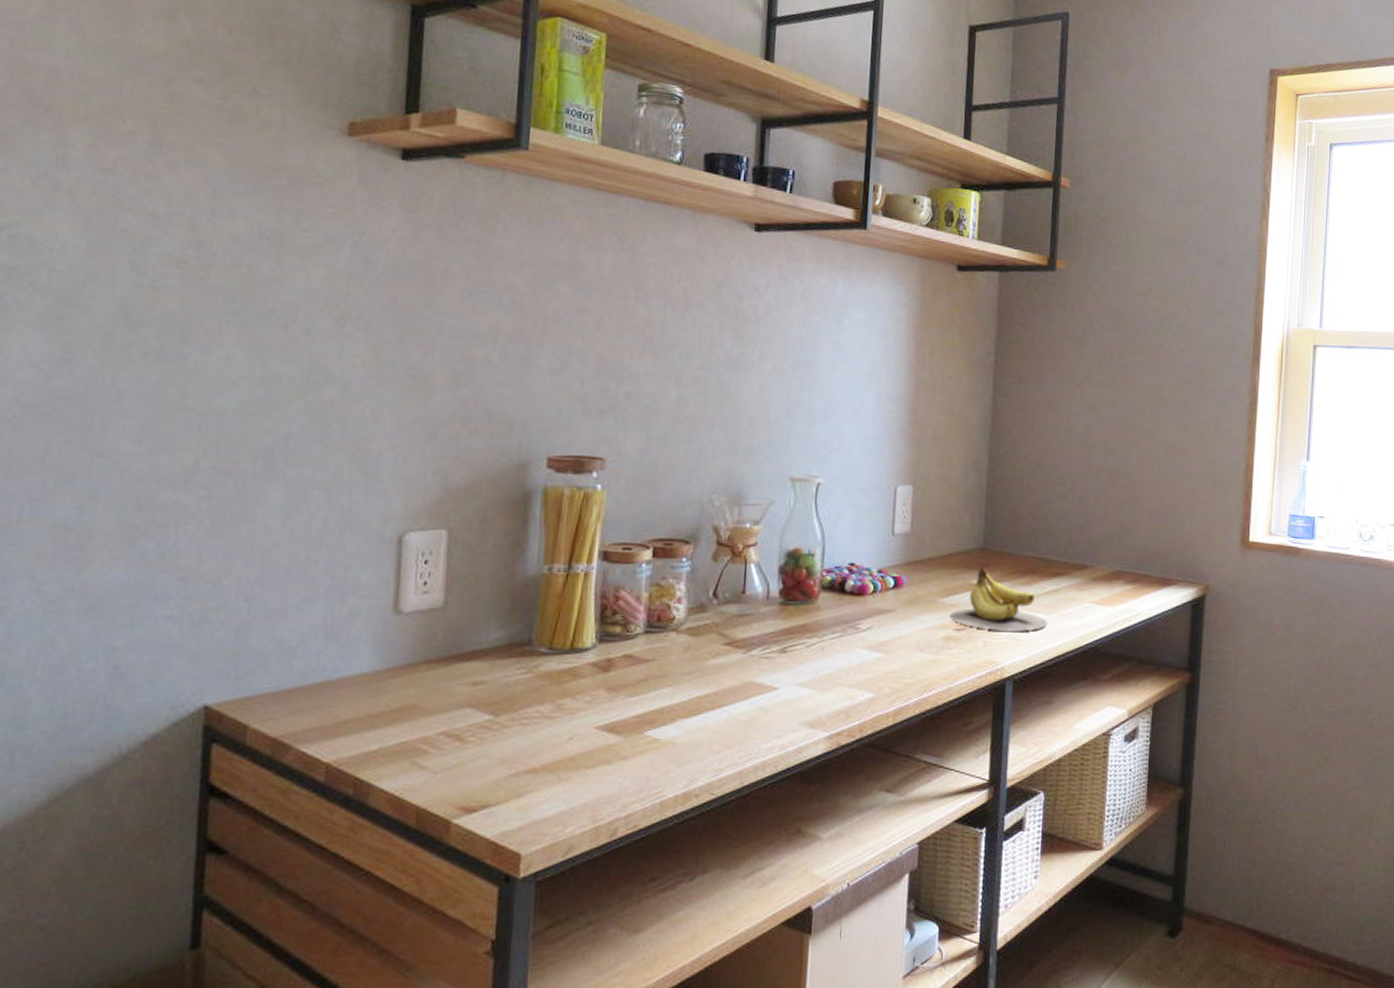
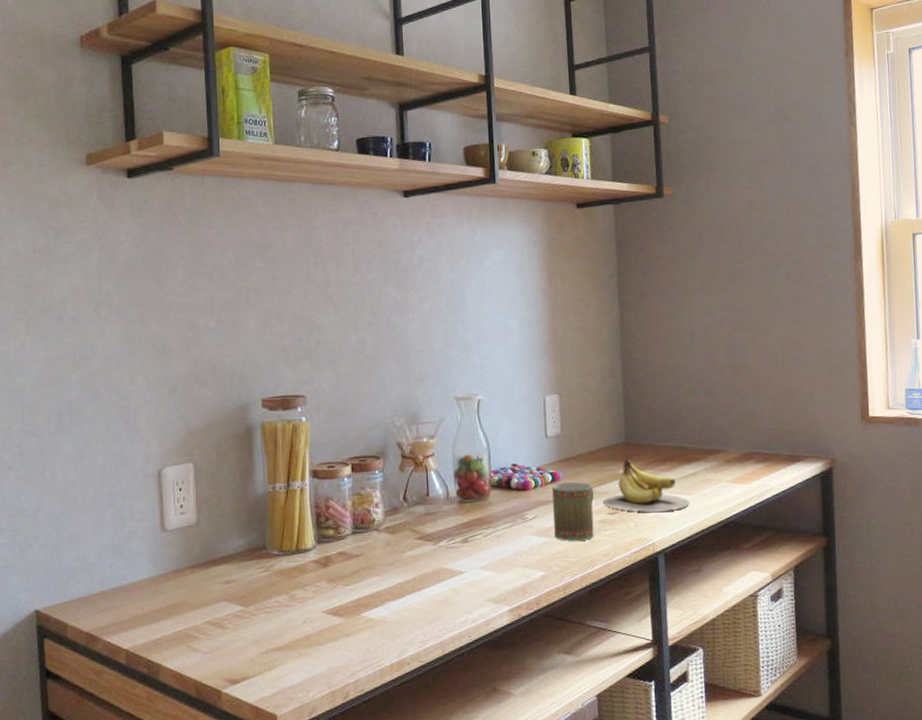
mug: none [890,589,940,659] -> present [552,482,594,541]

